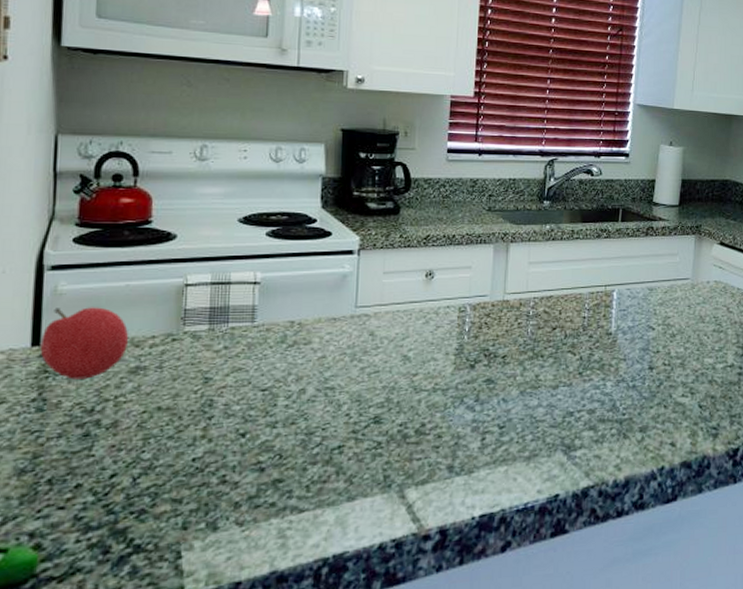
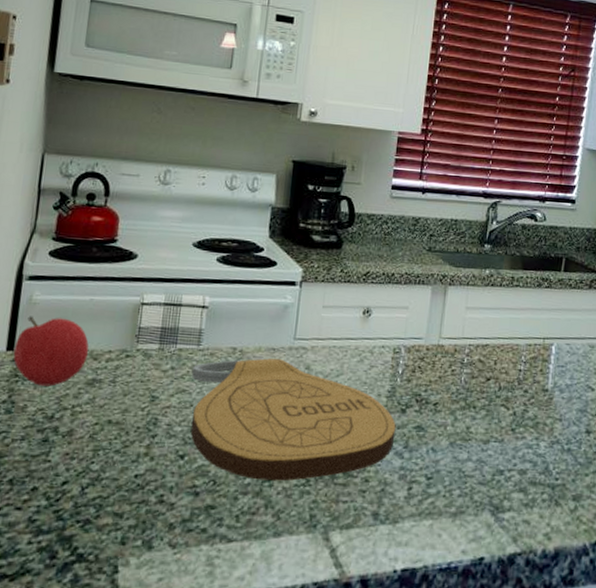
cutting board: none [247,327,466,449] -> present [190,358,396,481]

